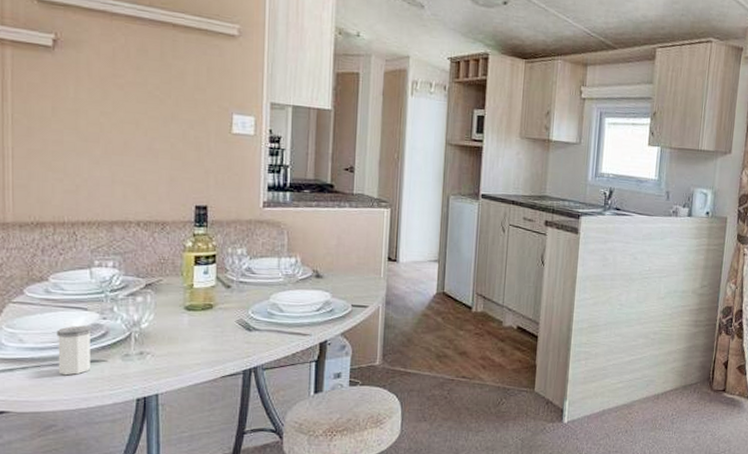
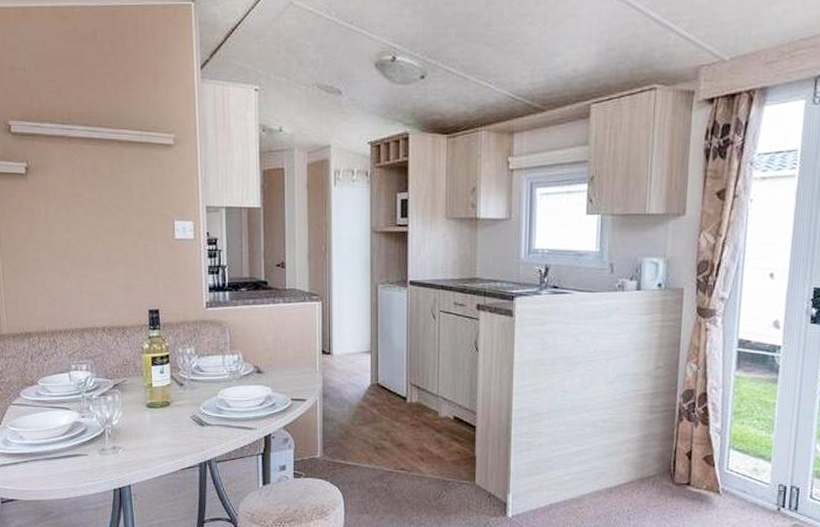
salt shaker: present [56,325,92,375] -> none [47,423,75,467]

